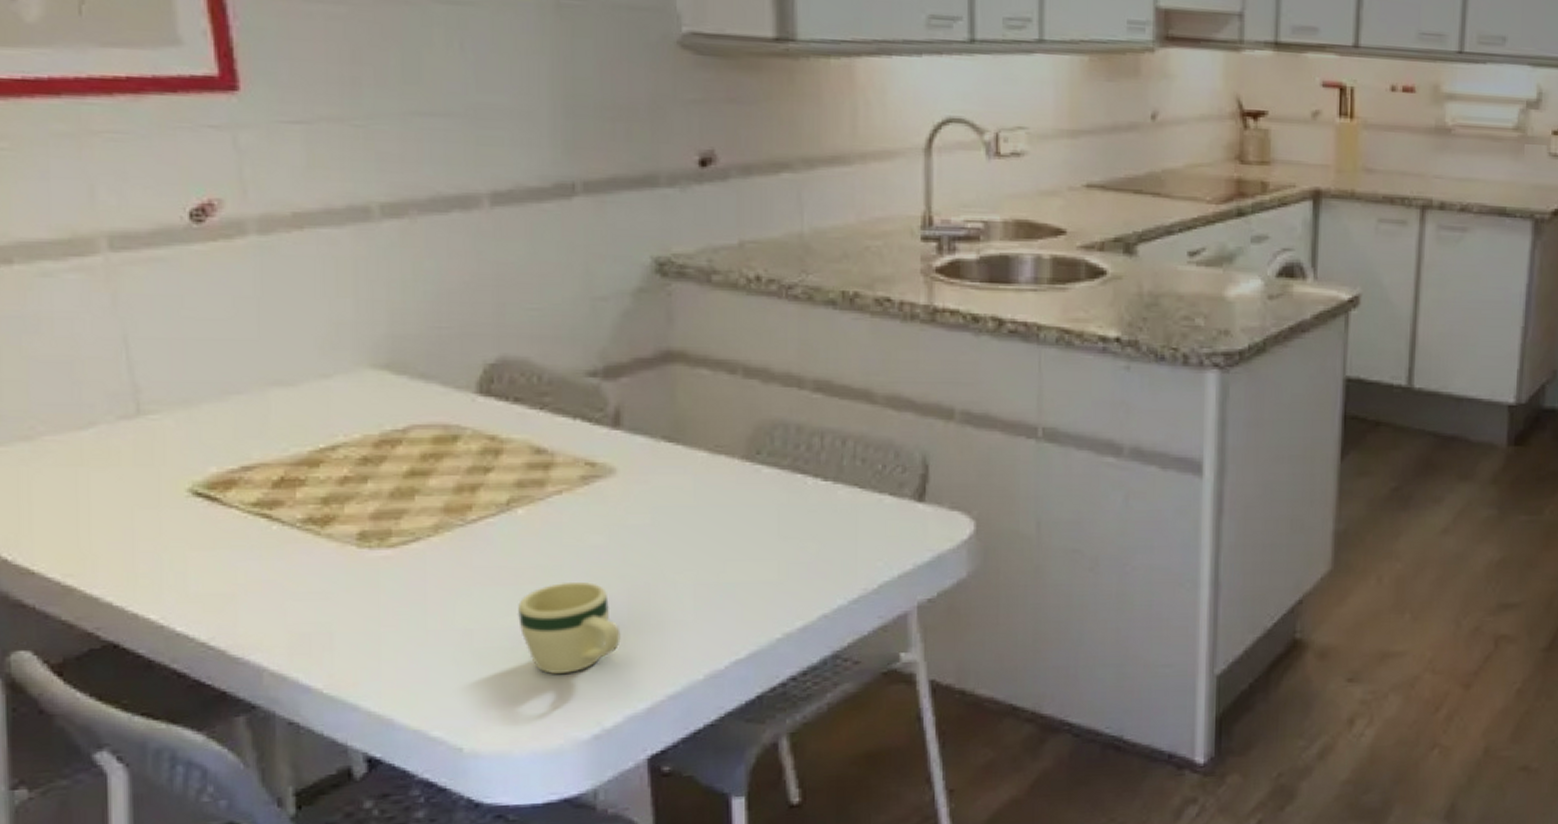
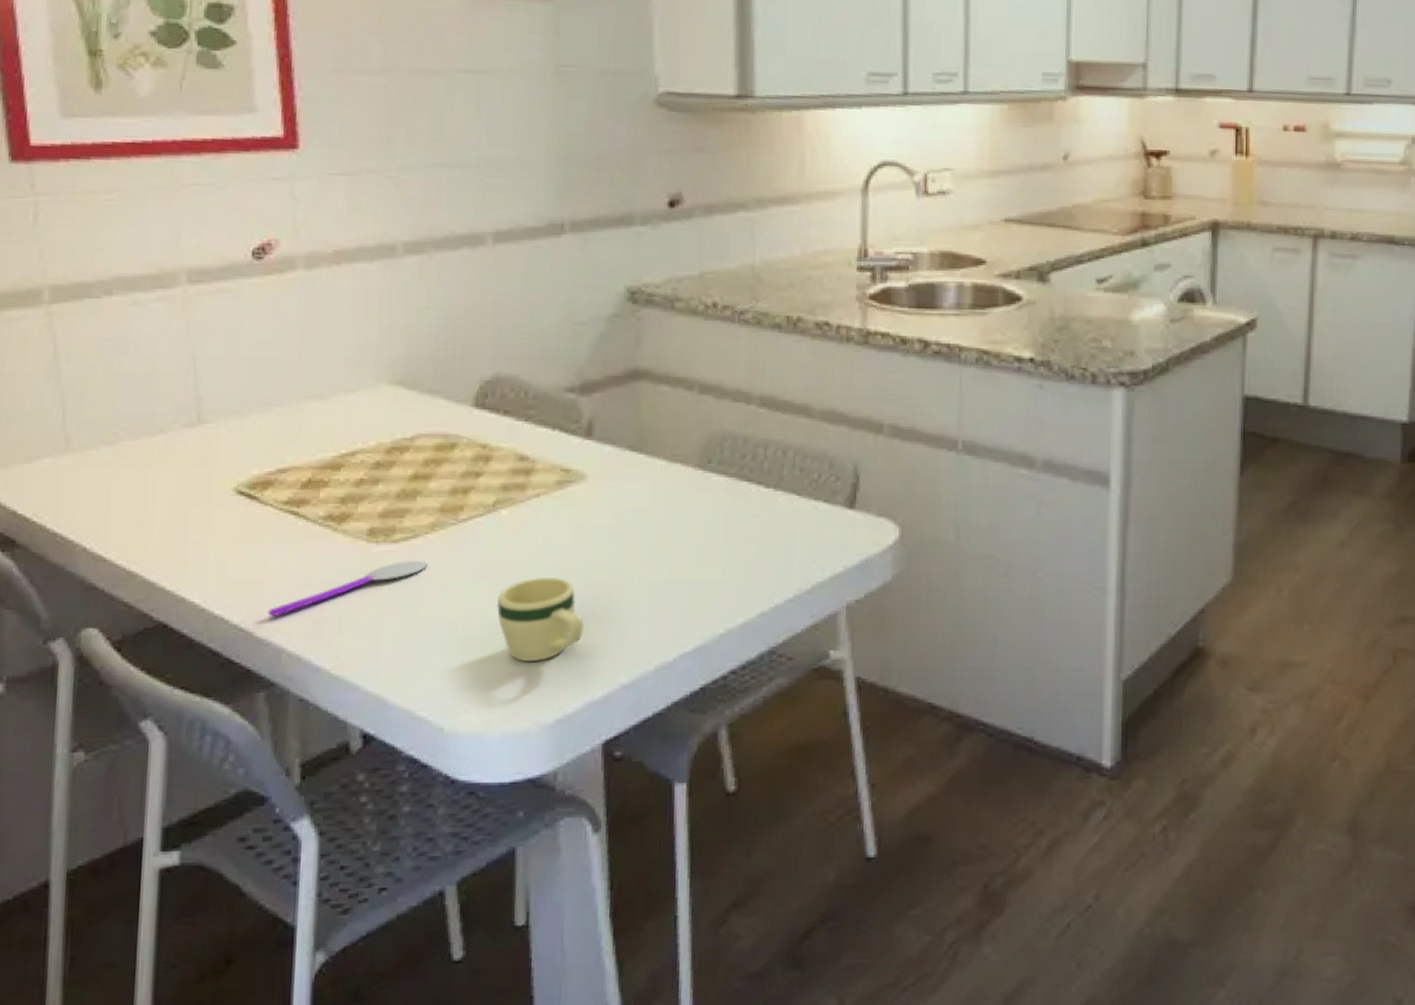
spoon: none [242,566,432,632] -> present [268,560,427,616]

